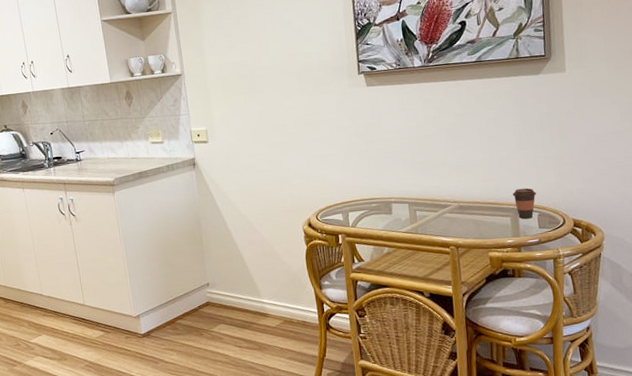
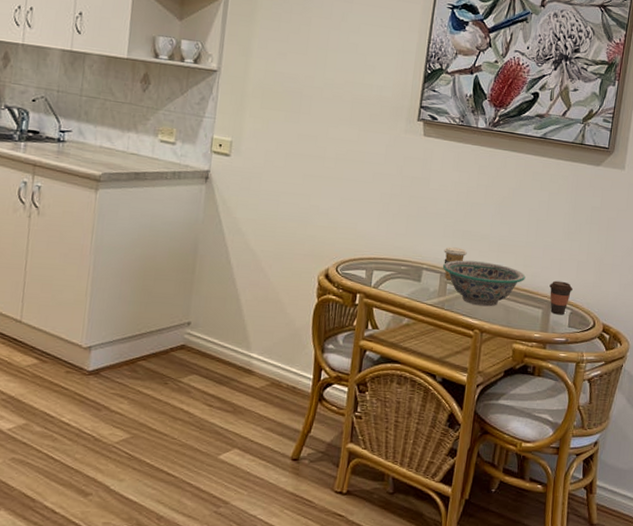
coffee cup: none [407,177,429,208] -> present [444,247,467,281]
decorative bowl: none [408,184,488,226] -> present [442,260,526,307]

